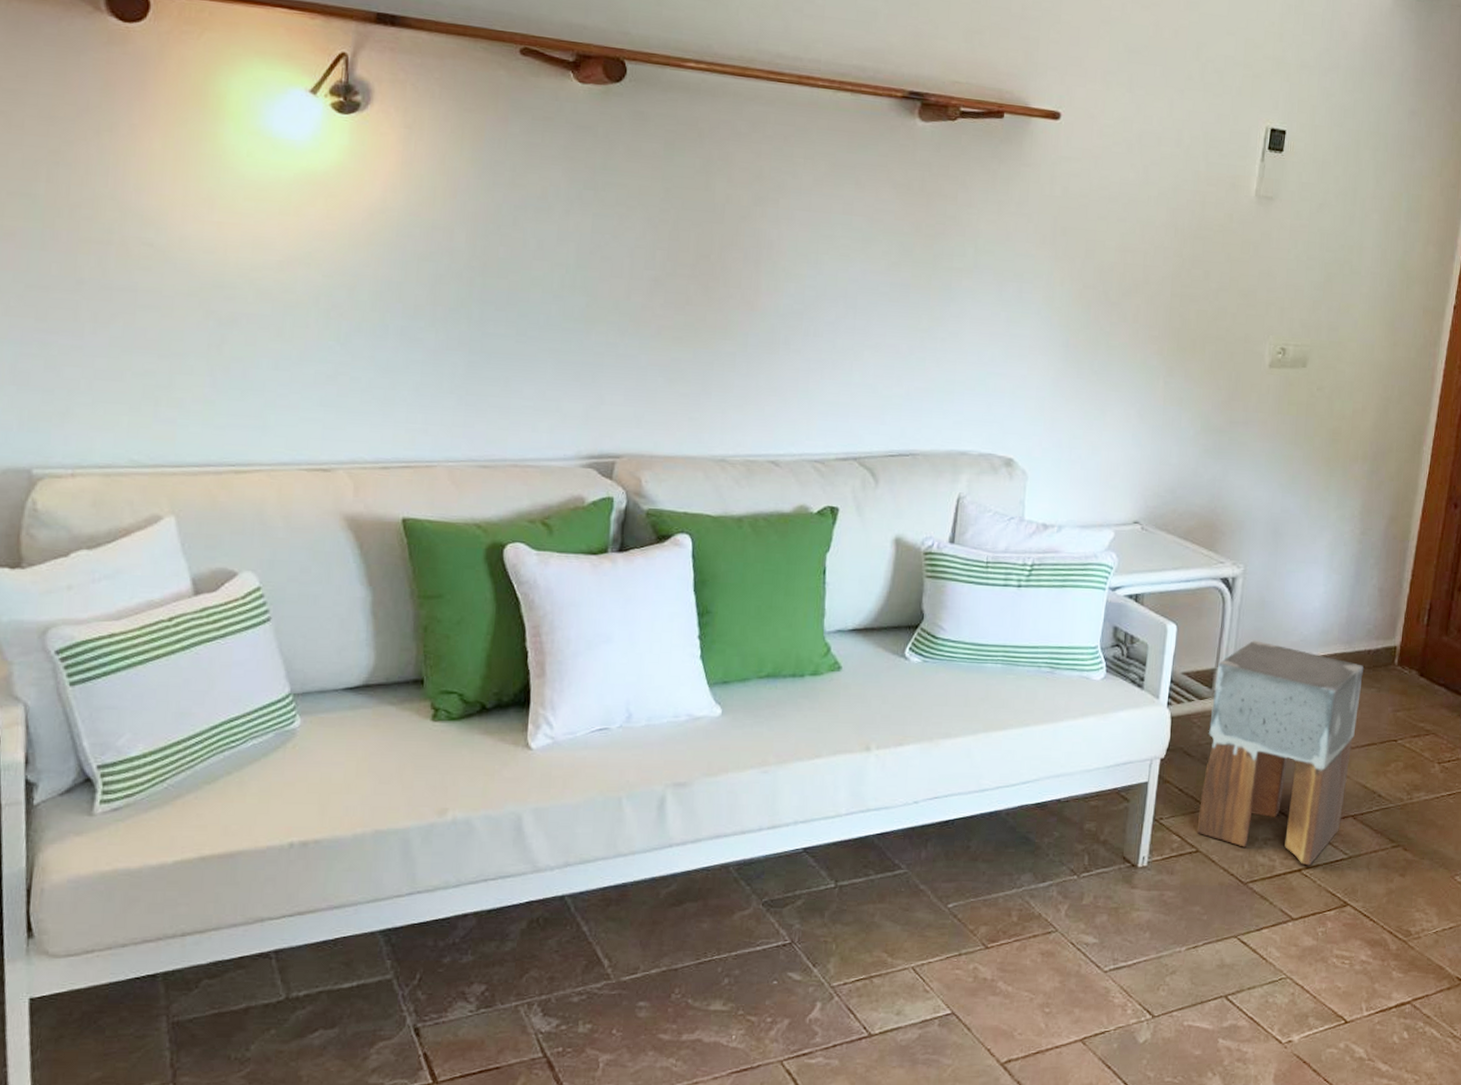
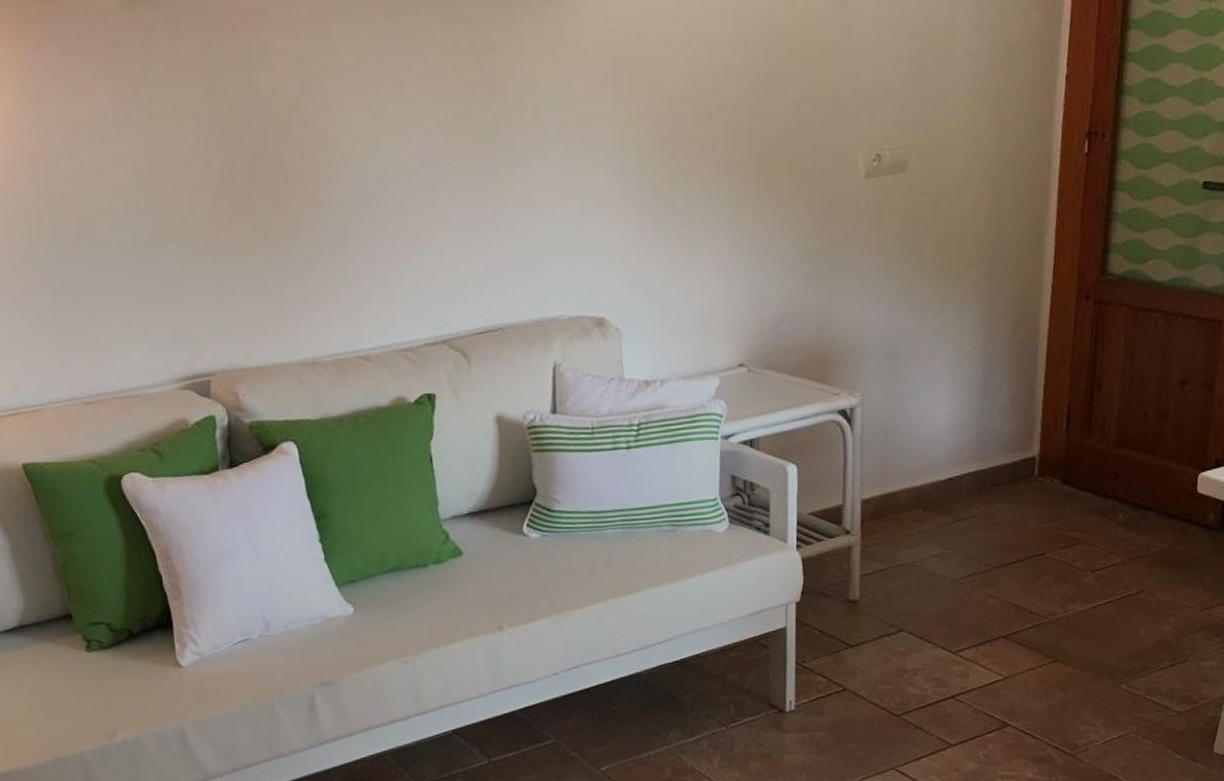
stool: present [1197,640,1364,866] -> none [841,470,1001,691]

